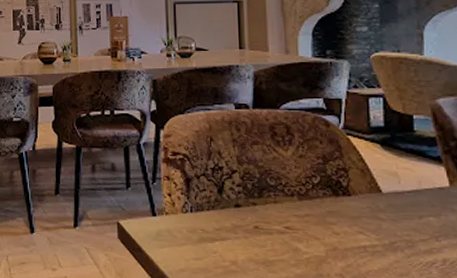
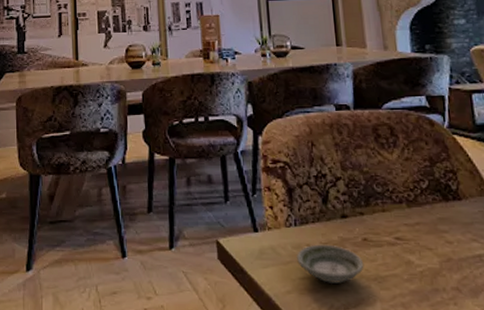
saucer: none [191,229,254,265] -> present [297,244,364,284]

